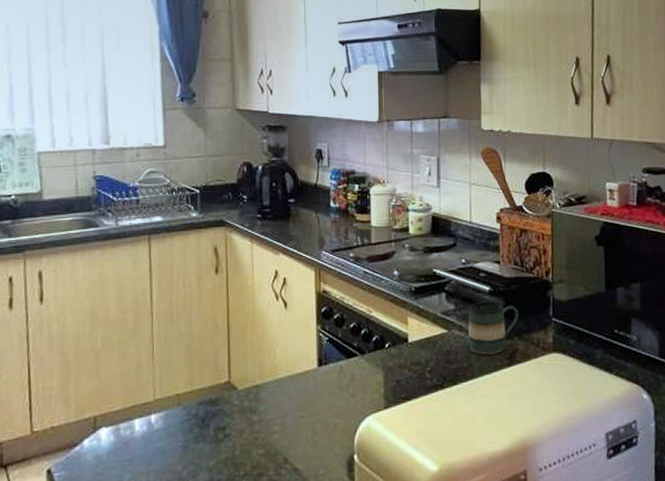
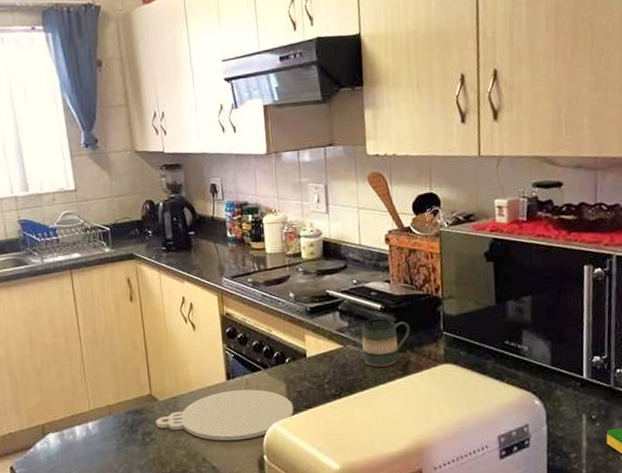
plate: none [231,377,390,438] -> present [155,389,293,441]

